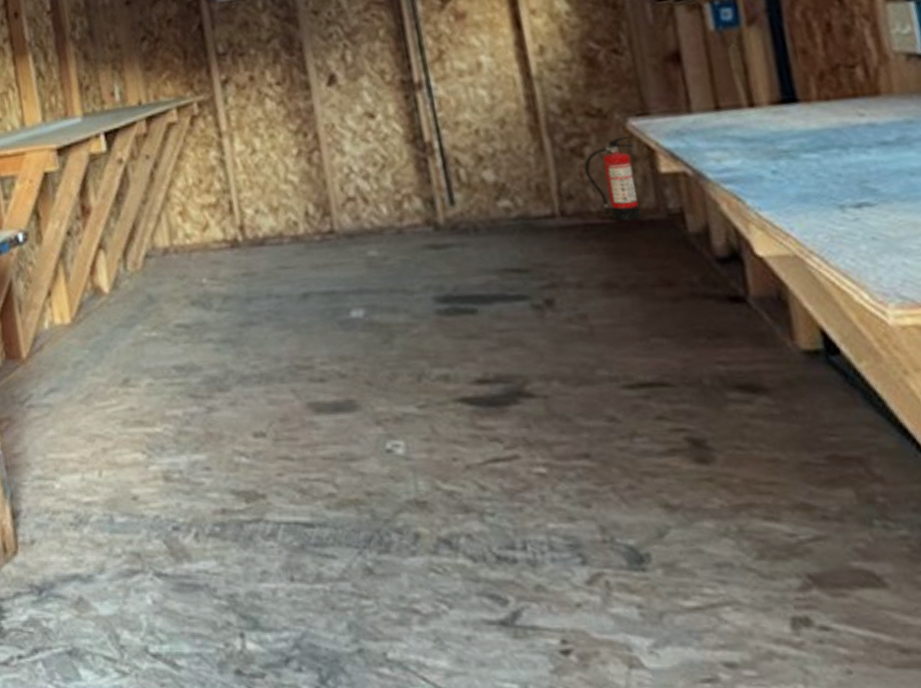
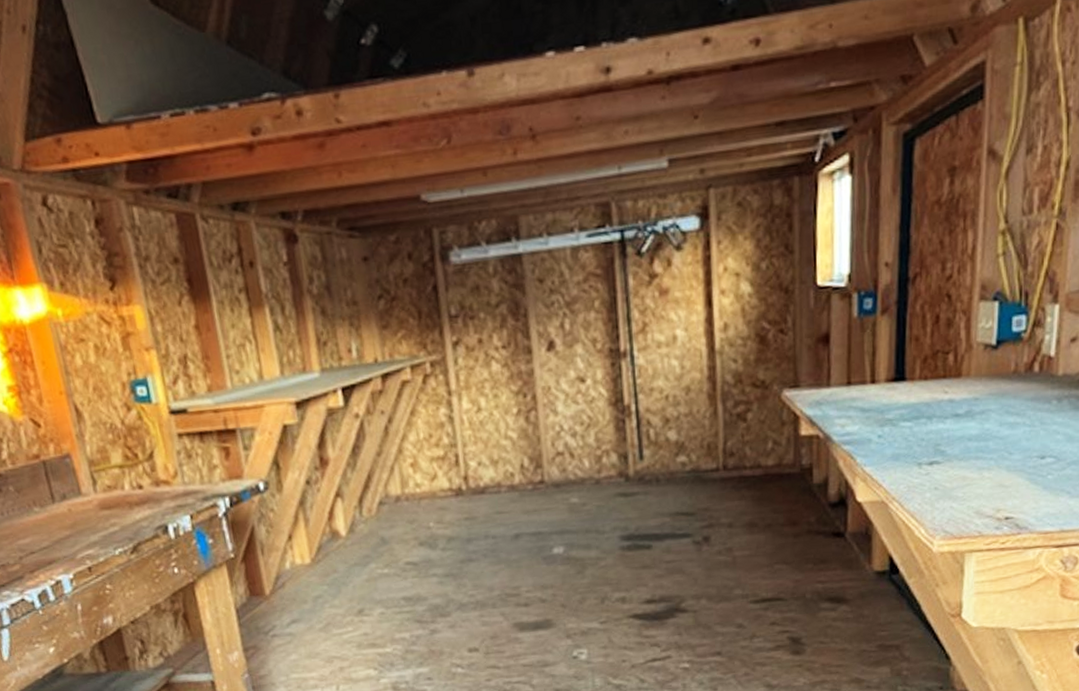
fire extinguisher: present [584,135,641,222] -> none [746,404,786,474]

